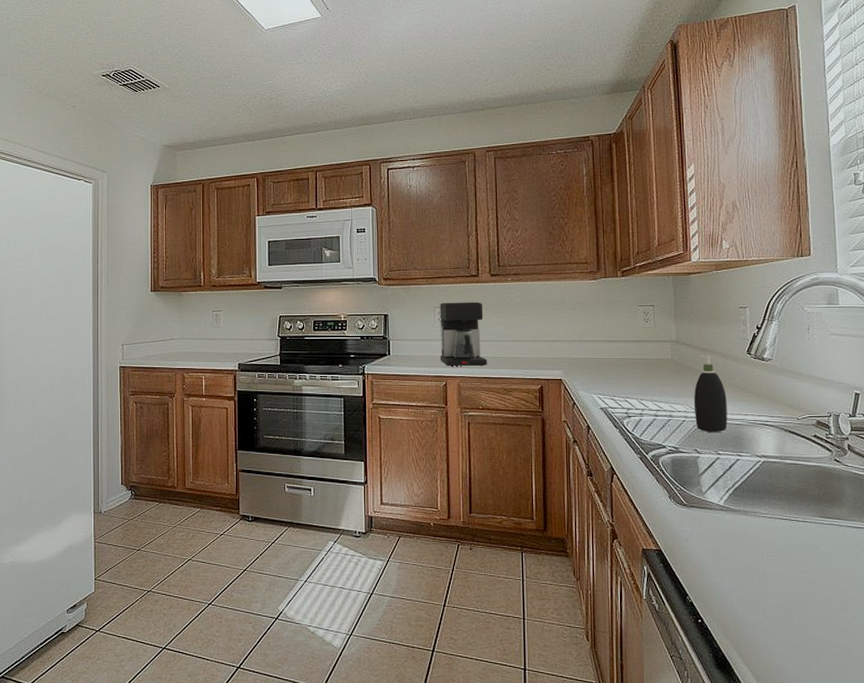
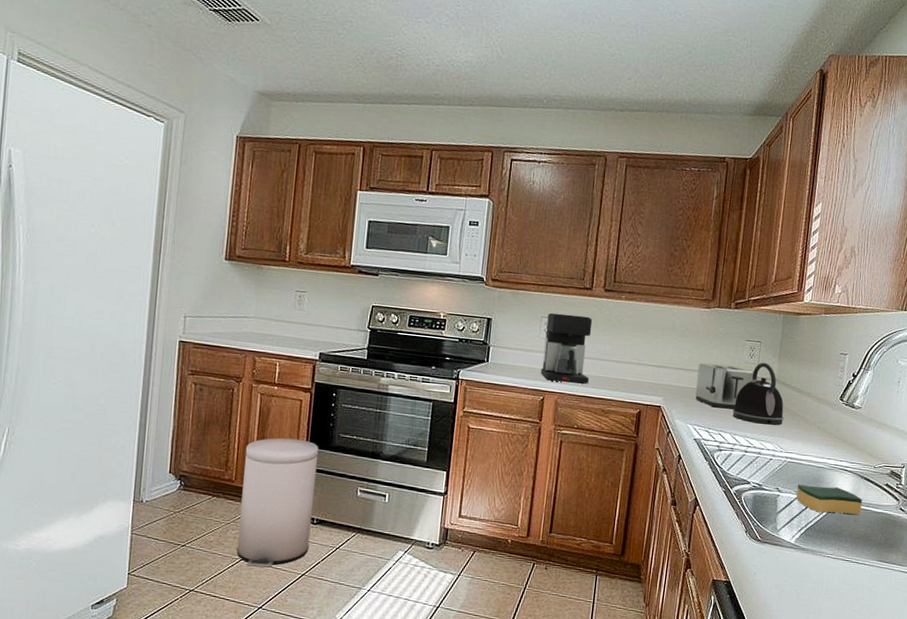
pedal bin: none [183,444,247,565] -> present [236,437,319,568]
toaster: none [593,332,652,375] -> present [695,362,754,409]
kettle: none [635,325,691,386] -> present [732,362,785,425]
soap dispenser: present [693,356,728,432] -> none [781,397,815,473]
sponge: none [716,444,792,471] -> present [795,484,863,516]

